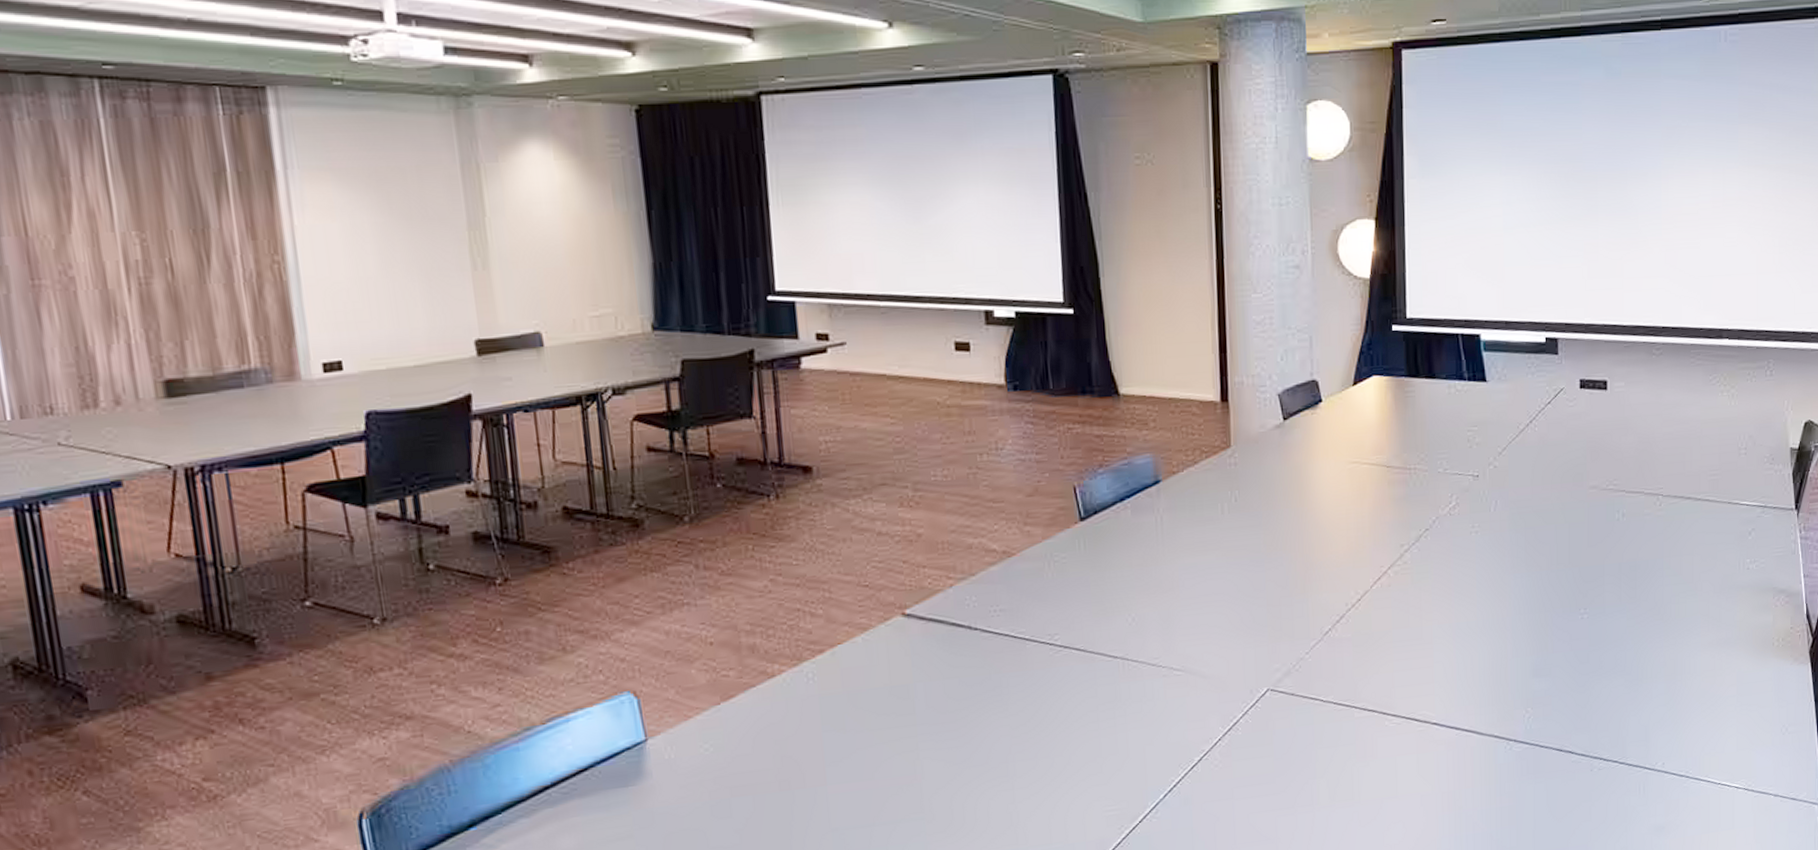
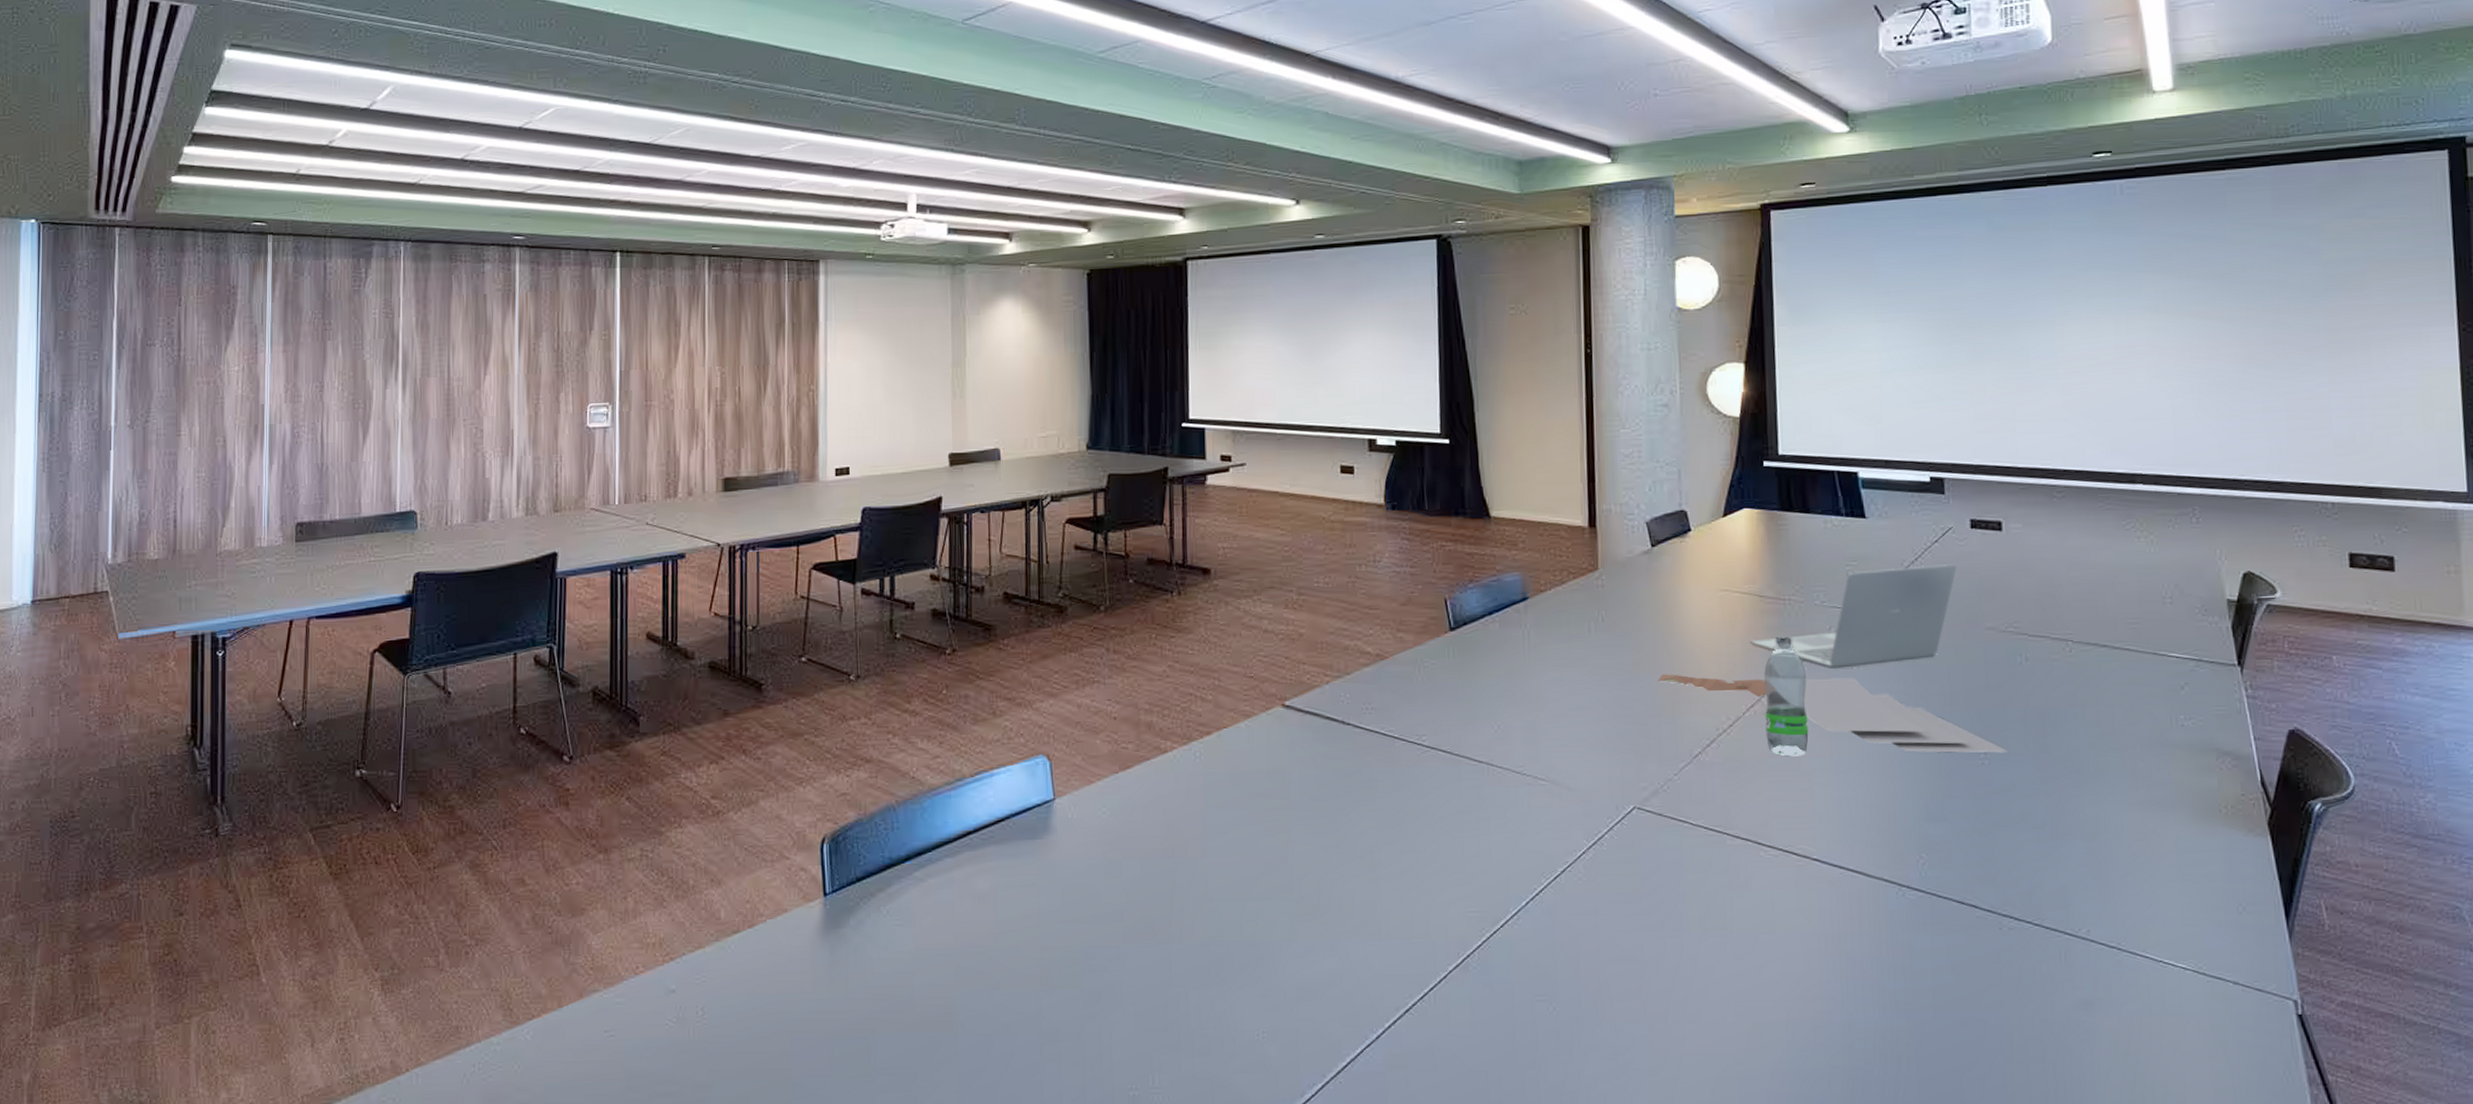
papers: none [1290,550,1393,570] -> present [1657,674,1767,698]
laptop: none [1378,425,1567,536] -> present [1750,564,1957,669]
bottle: none [1390,507,1431,626] -> present [1764,637,1809,757]
papers: none [1390,544,1604,612] -> present [1763,678,2008,753]

